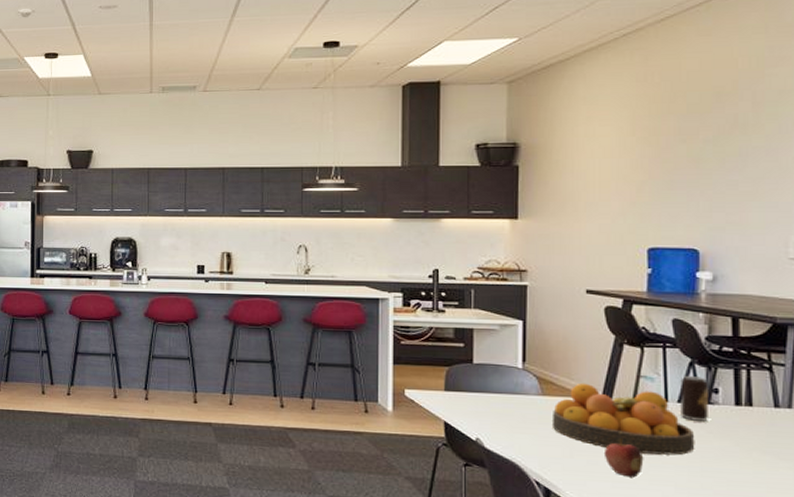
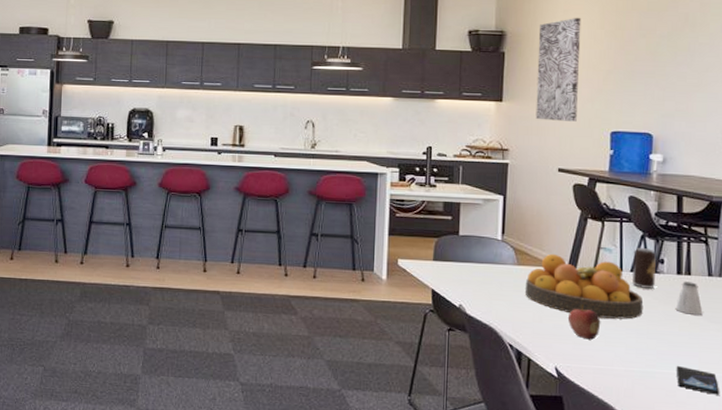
wall art: none [557,124,608,238] -> present [536,17,581,121]
saltshaker: none [734,413,769,451] -> present [675,282,703,315]

